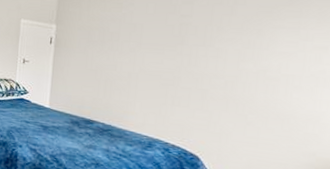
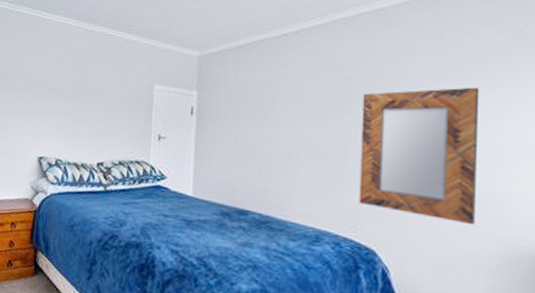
home mirror: none [187,24,303,140] -> present [358,87,480,226]

